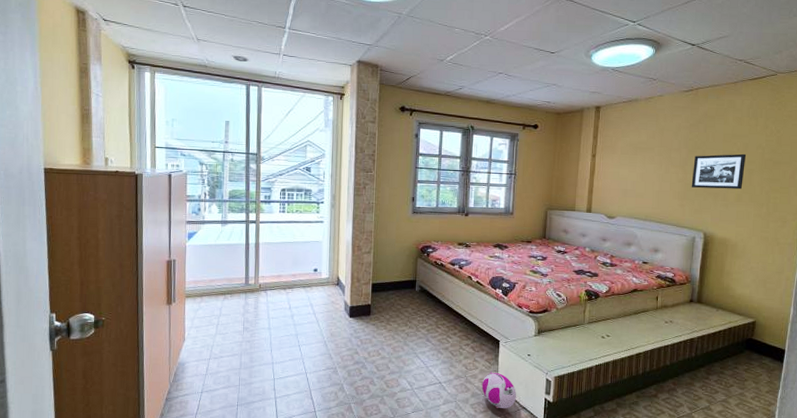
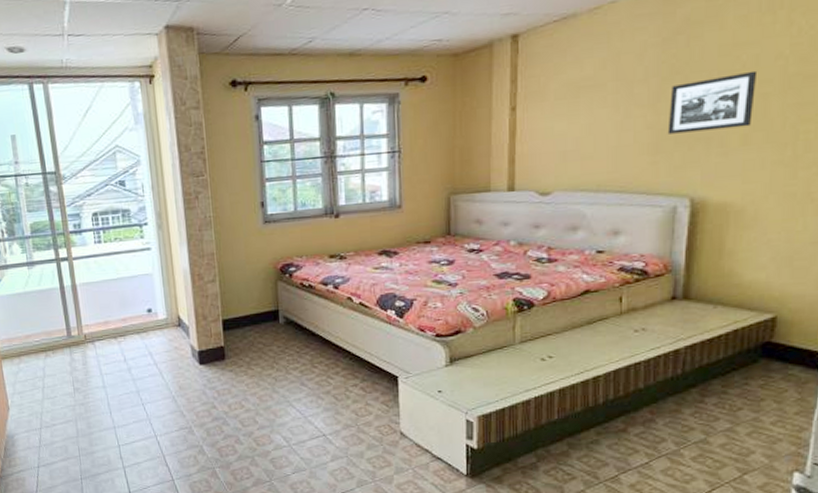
ball: present [481,371,516,409] -> none [379,415,427,462]

